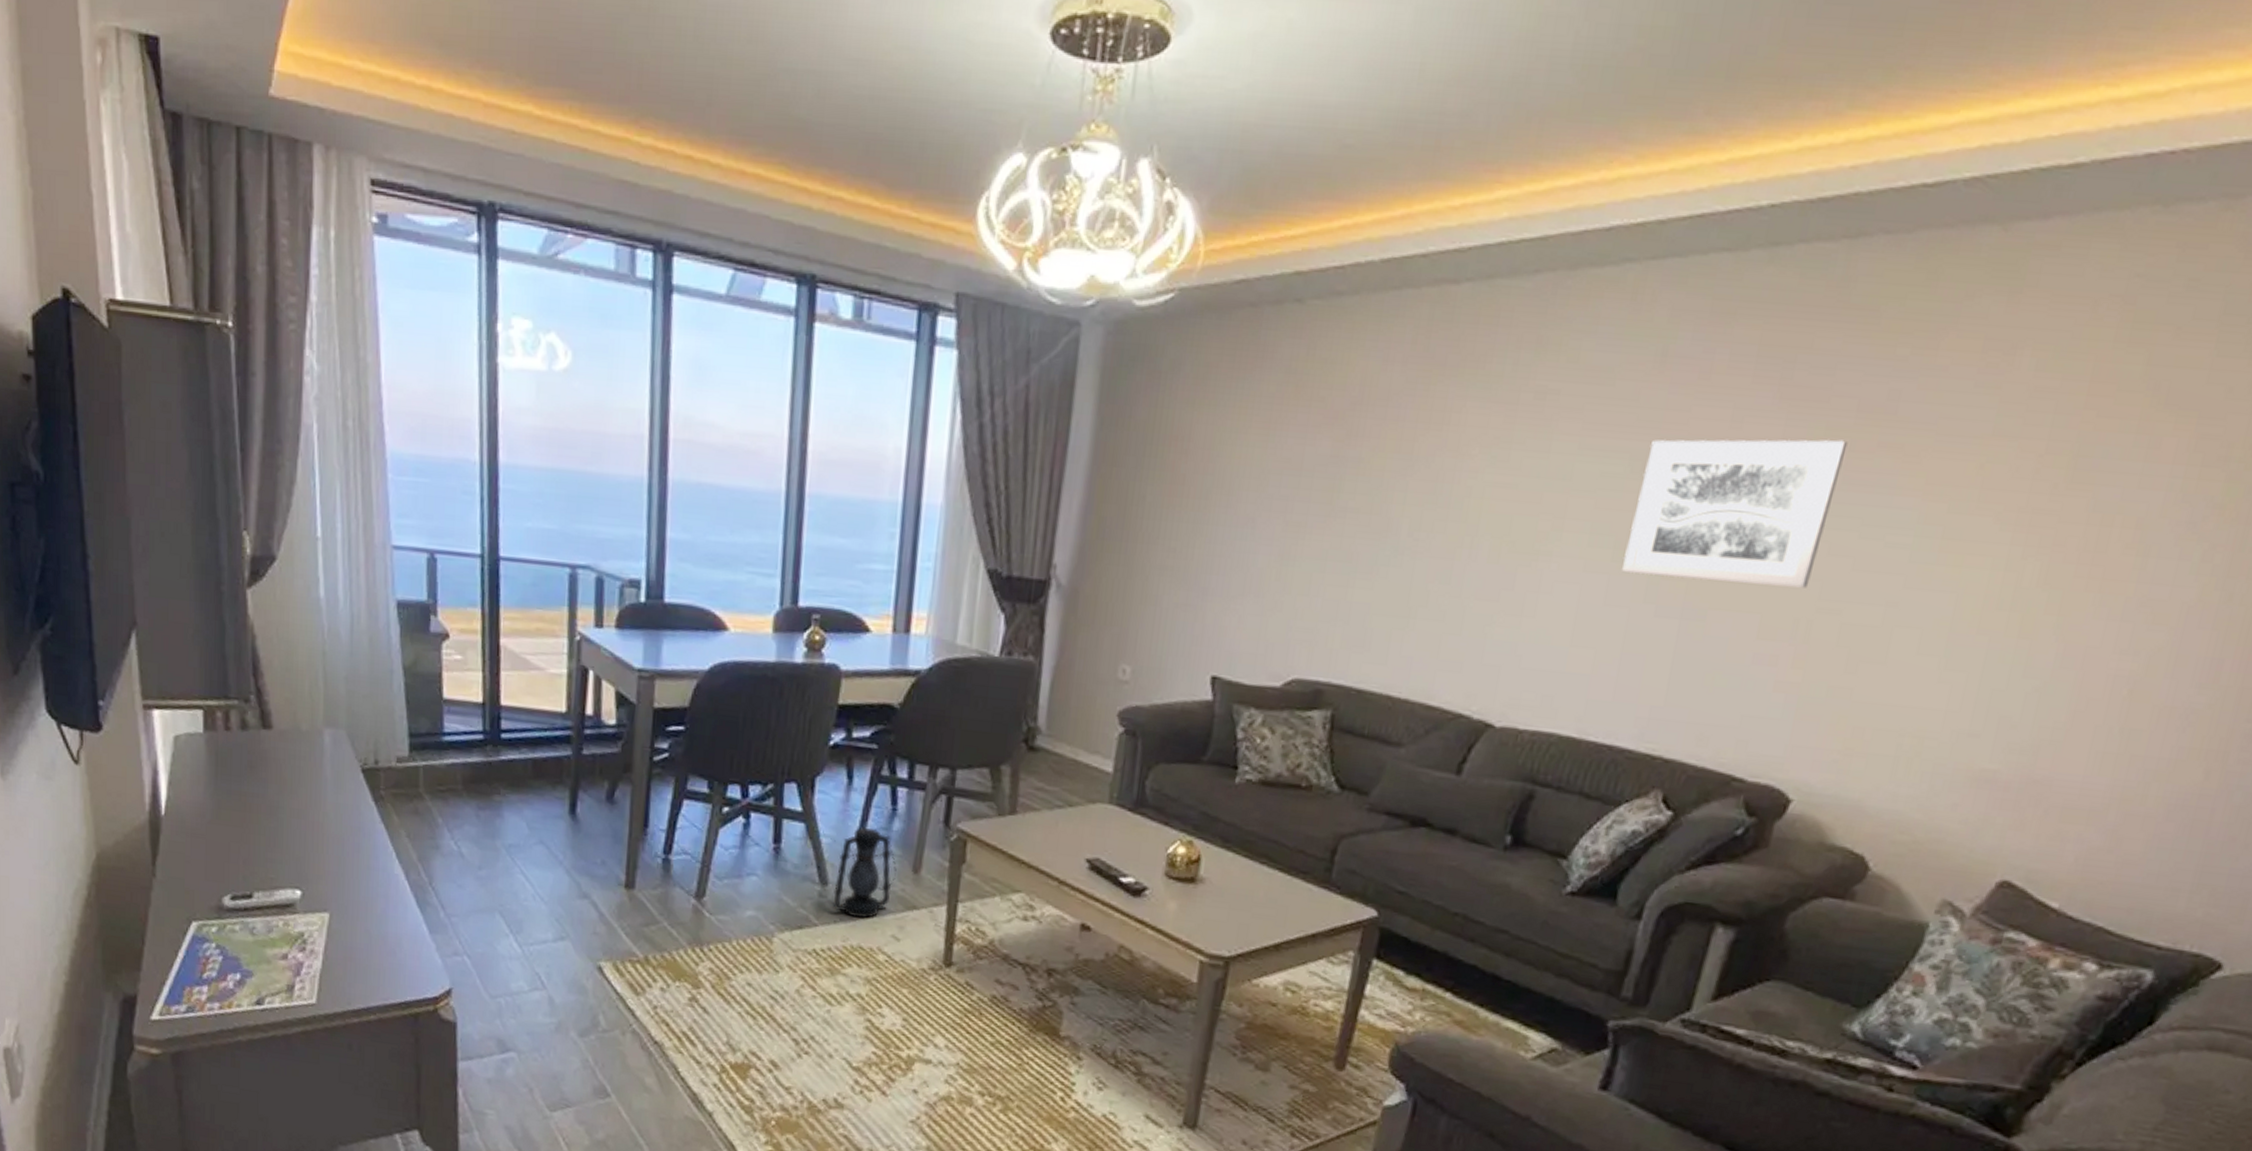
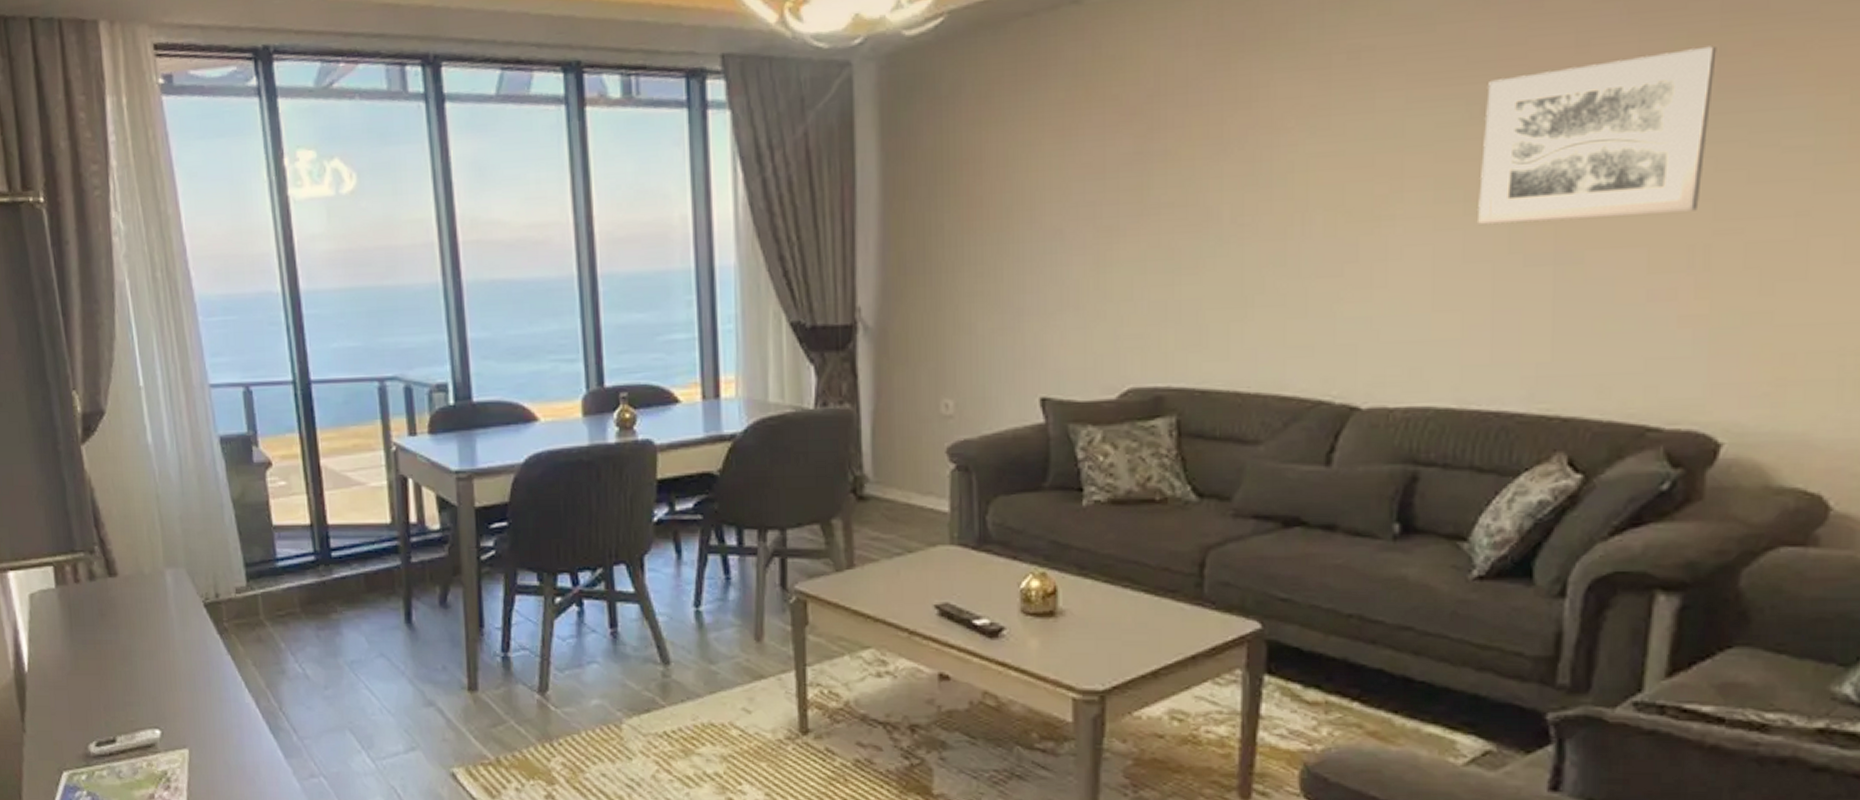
lantern: present [833,827,897,919] -> none [677,600,738,694]

